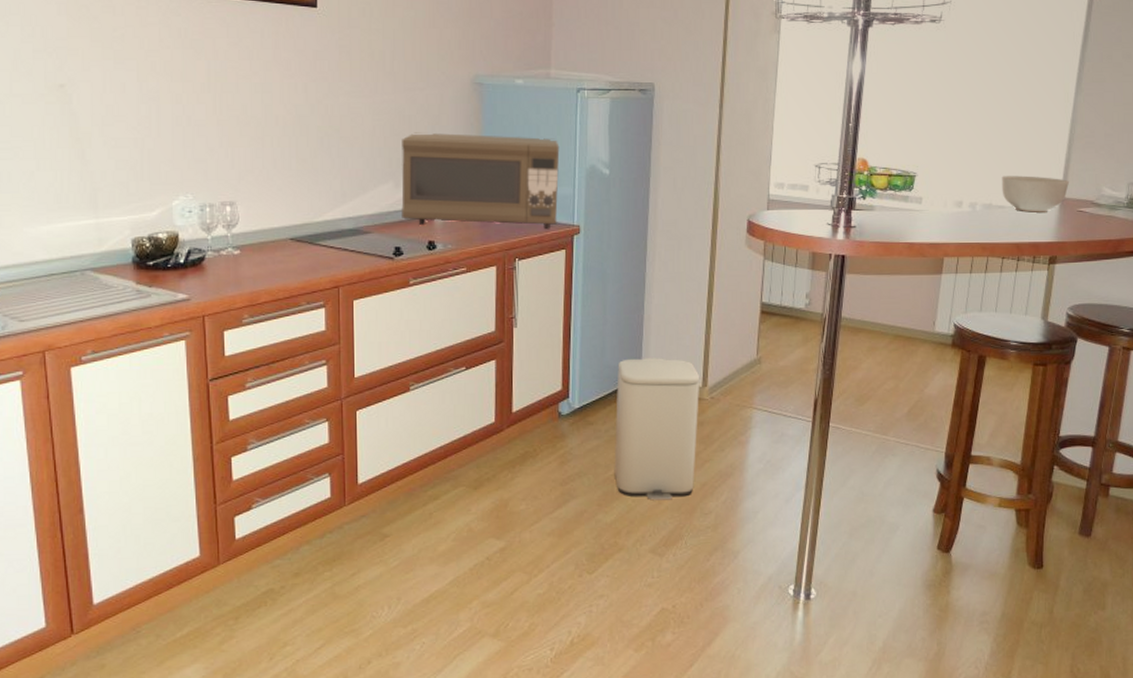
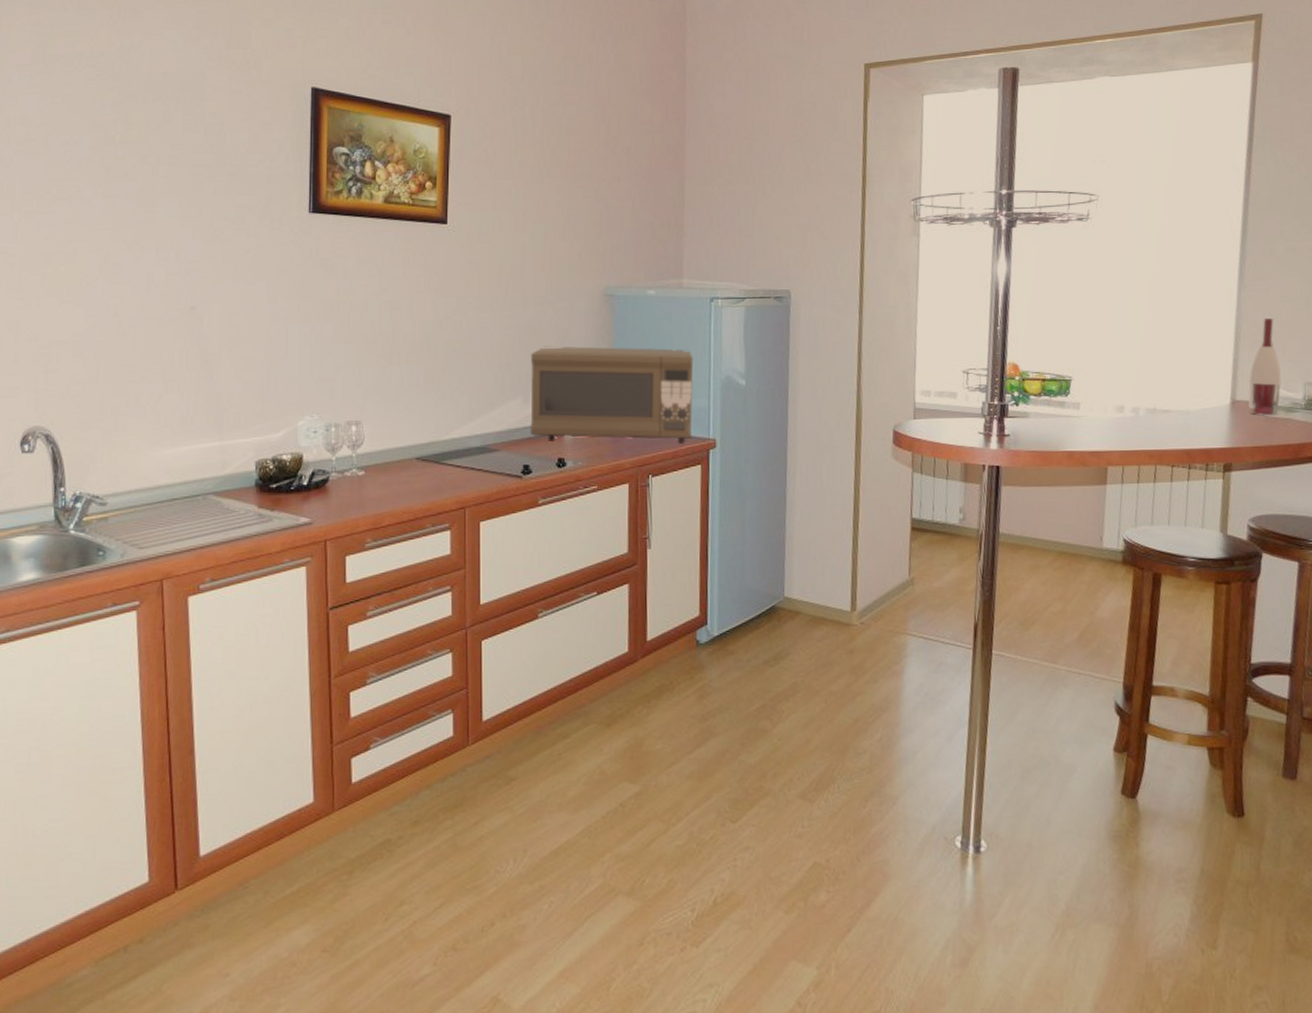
pedal bin: present [614,358,700,501] -> none [757,580,848,739]
bowl: present [1001,176,1070,212] -> none [1165,377,1240,417]
wine bottle: none [1075,120,1108,213] -> present [1248,317,1282,416]

